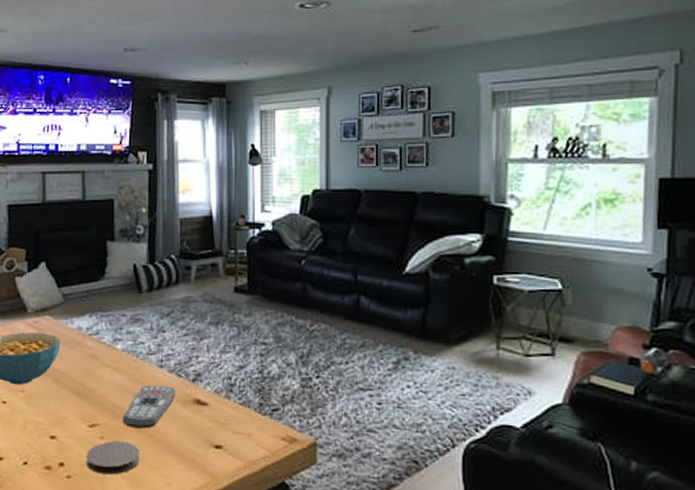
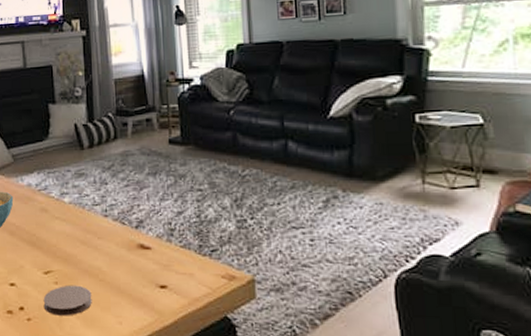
remote control: present [122,385,176,429] -> none [74,233,122,273]

